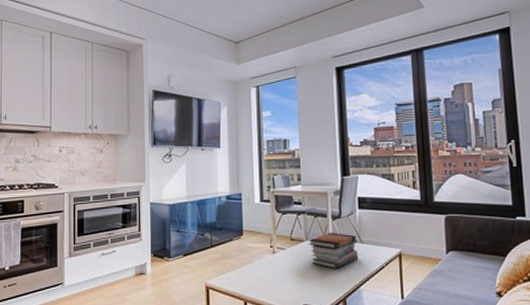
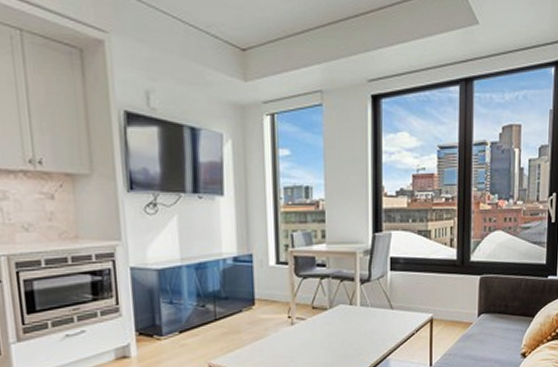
book stack: present [309,232,359,269] -> none [333,297,388,339]

